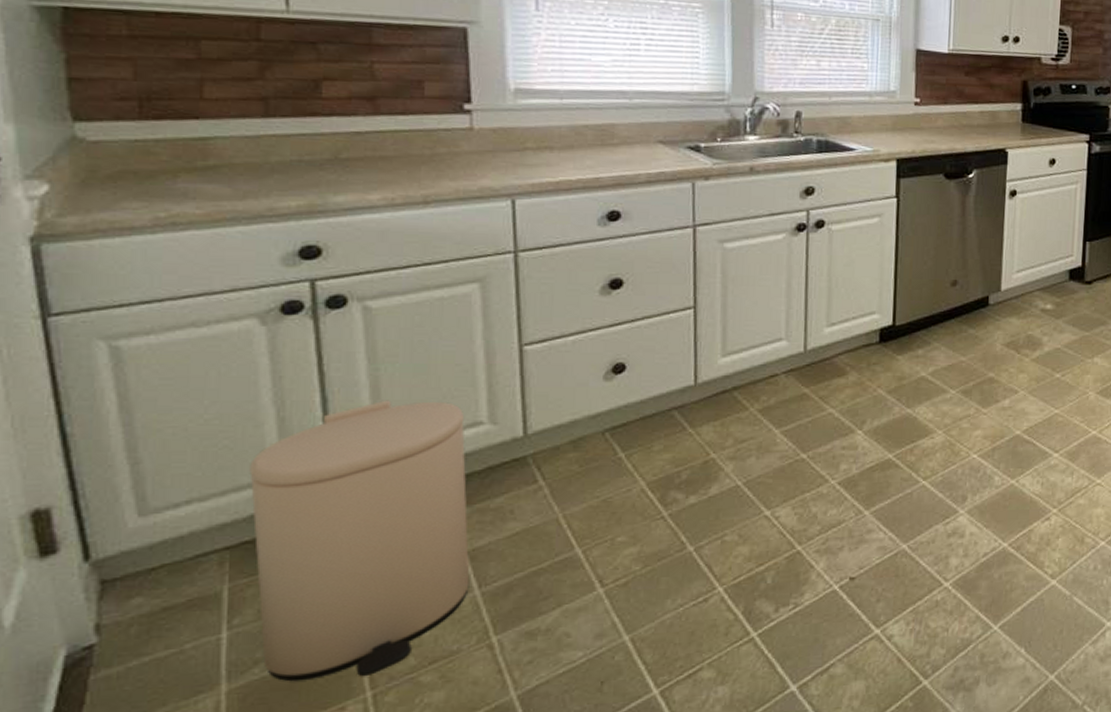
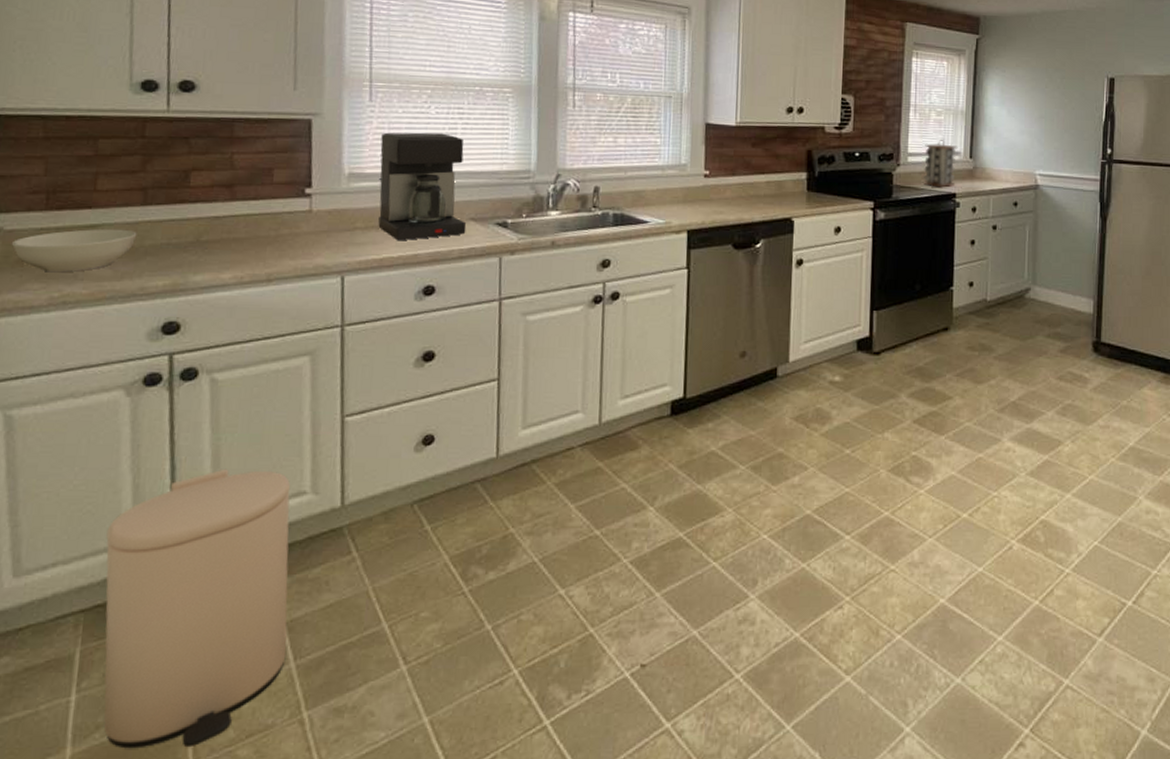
bowl: none [98,142,260,191] -> present [11,228,137,273]
coffee maker: none [551,46,654,163] -> present [378,132,467,240]

